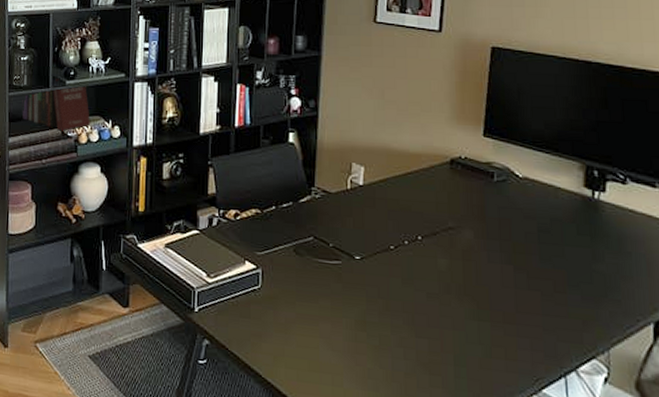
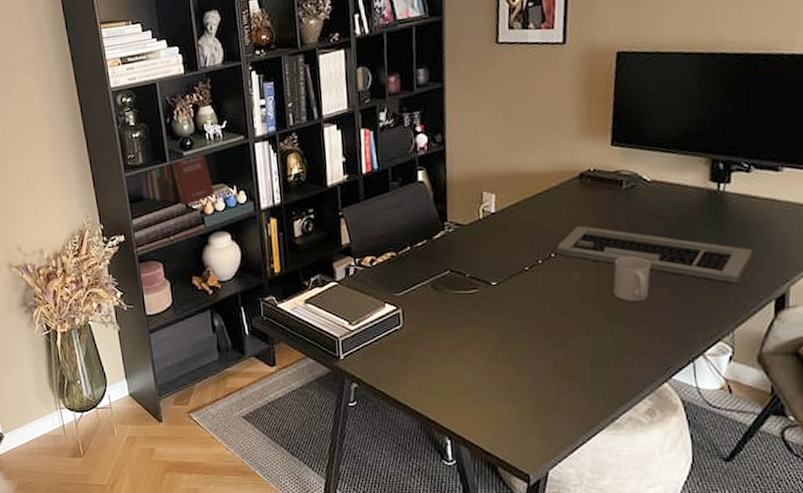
computer keyboard: none [424,212,630,299] -> present [557,226,753,284]
mug: none [480,250,521,301] -> present [613,255,651,302]

